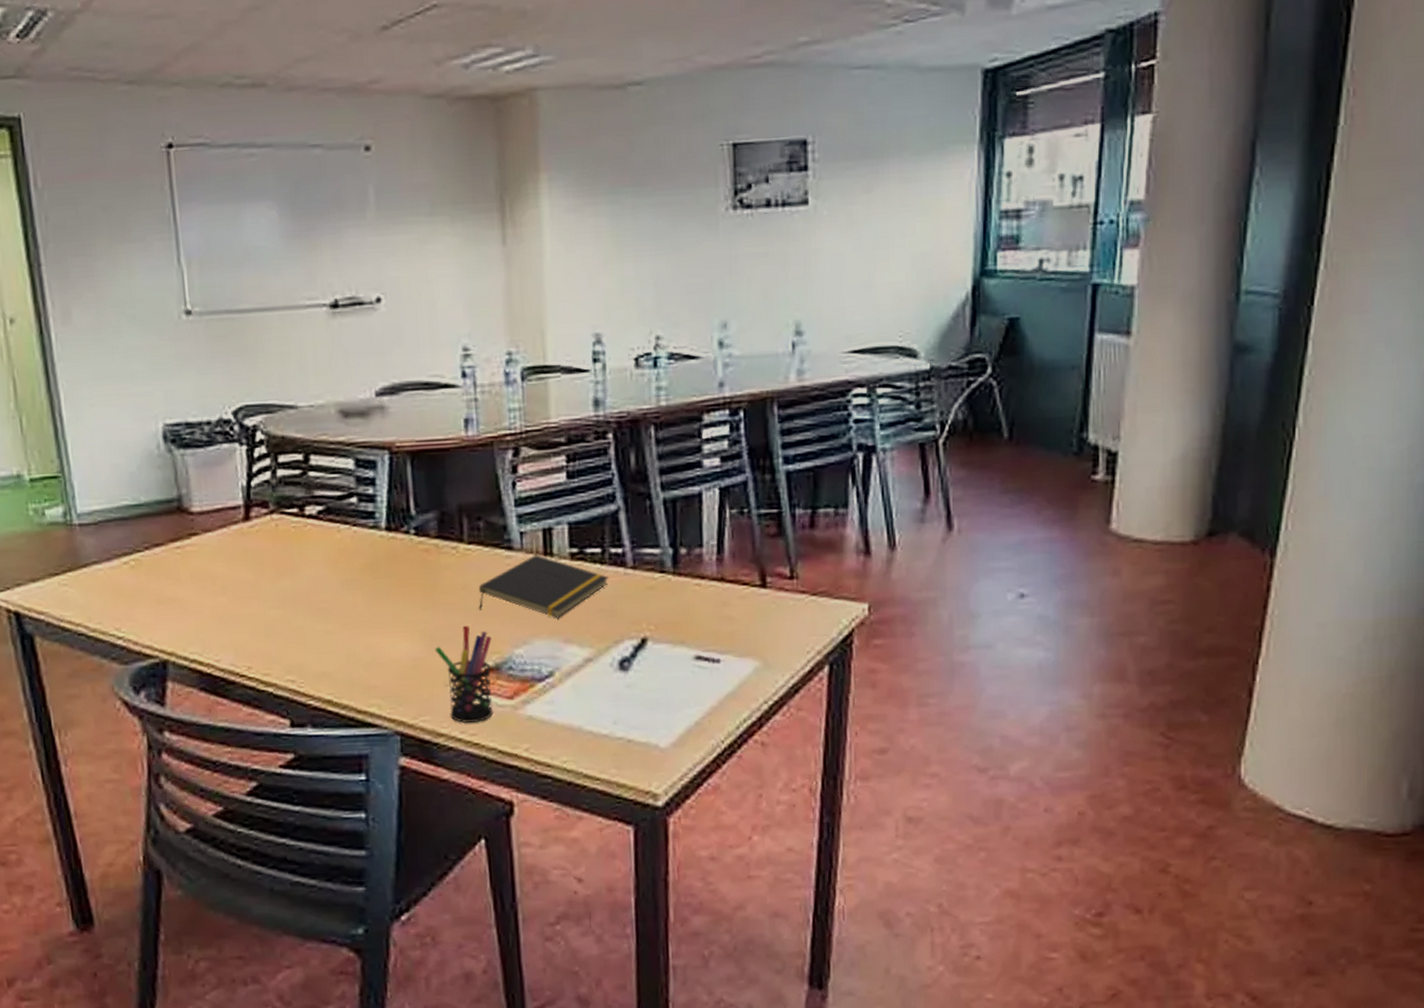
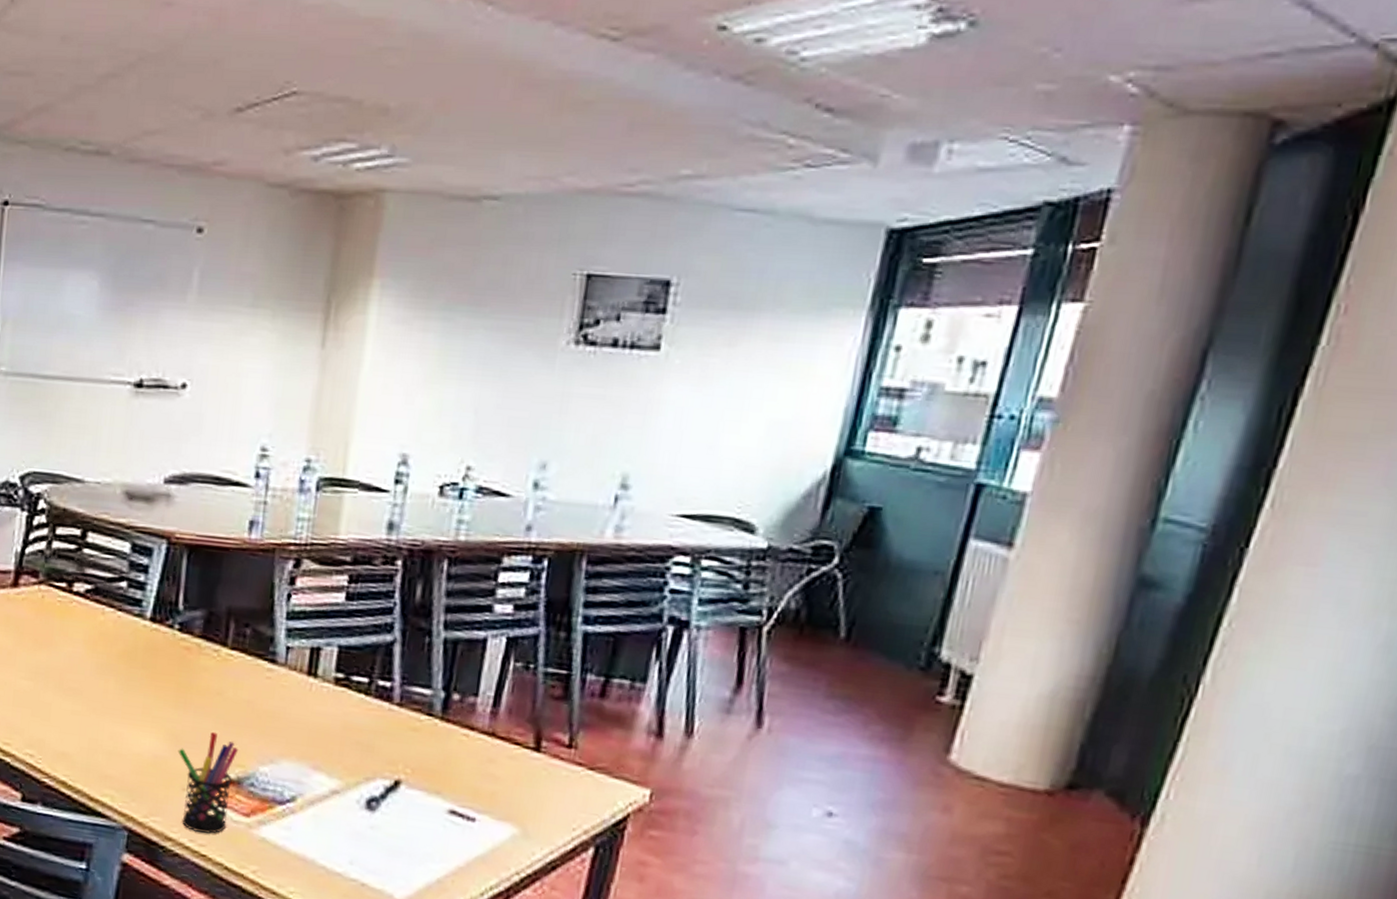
notepad: present [478,554,609,618] -> none [231,672,371,742]

